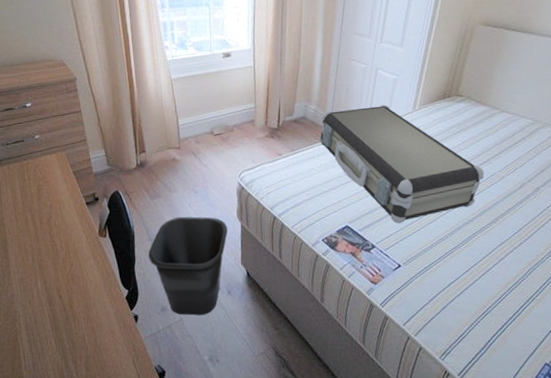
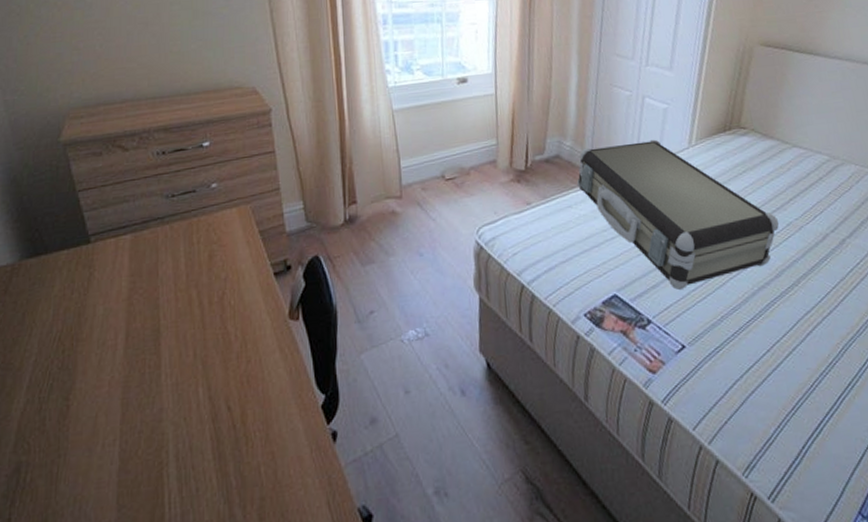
waste bin: present [148,216,228,316] -> none [354,288,463,429]

